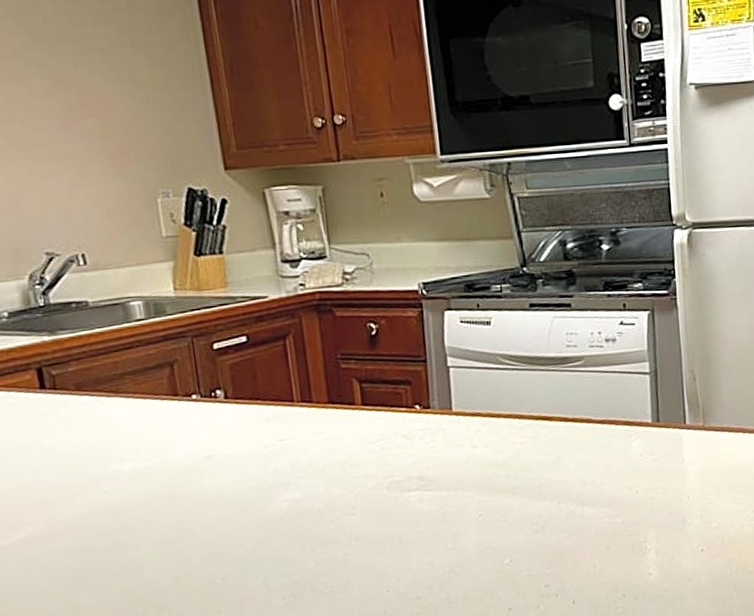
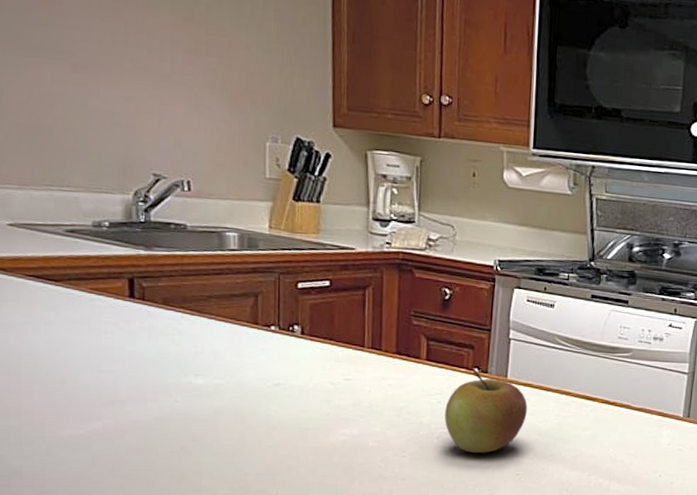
apple: none [390,407,480,499] -> present [445,370,527,454]

